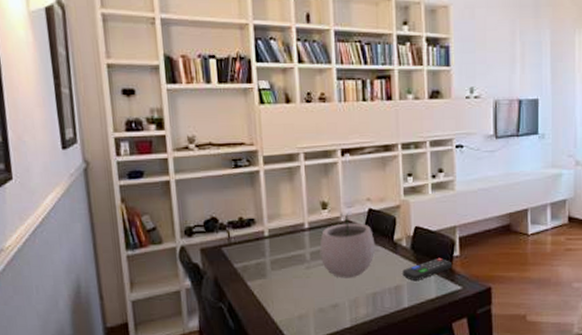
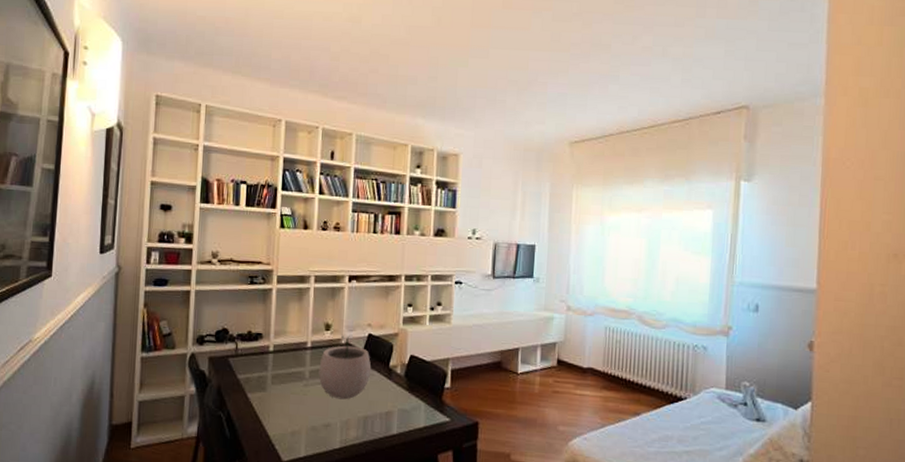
remote control: present [402,257,452,282] -> none [394,387,442,409]

